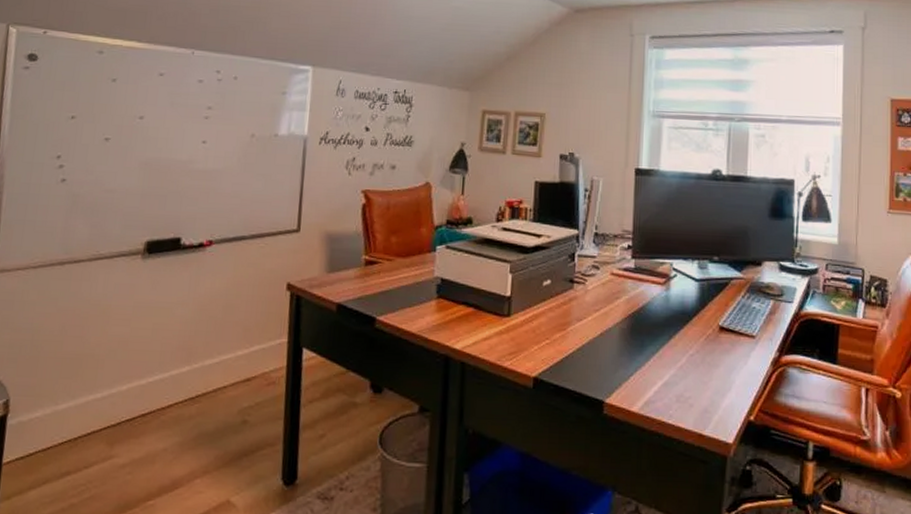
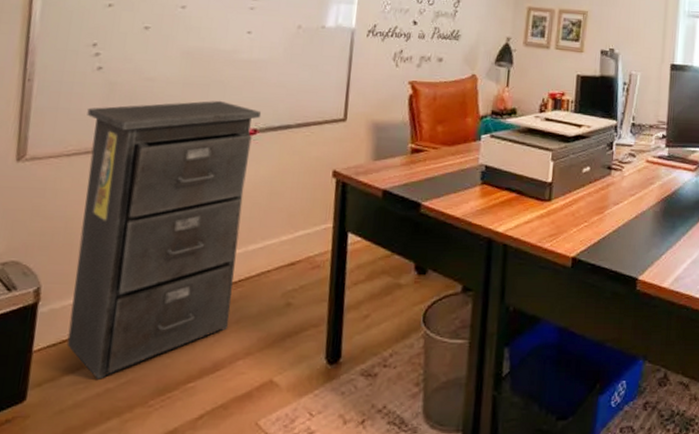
filing cabinet: none [33,211,217,494] -> present [66,100,262,379]

